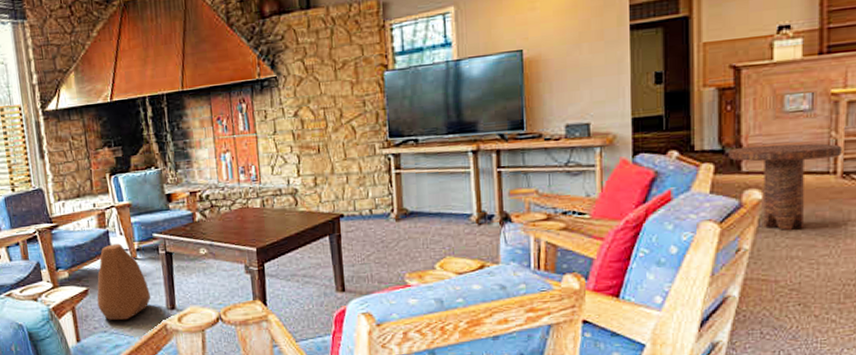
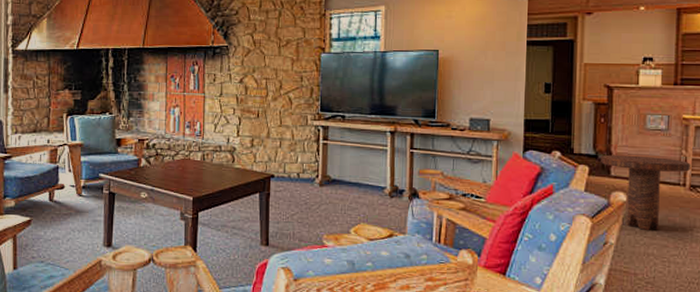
decorative stone: present [97,243,150,321] -> none [38,179,89,253]

